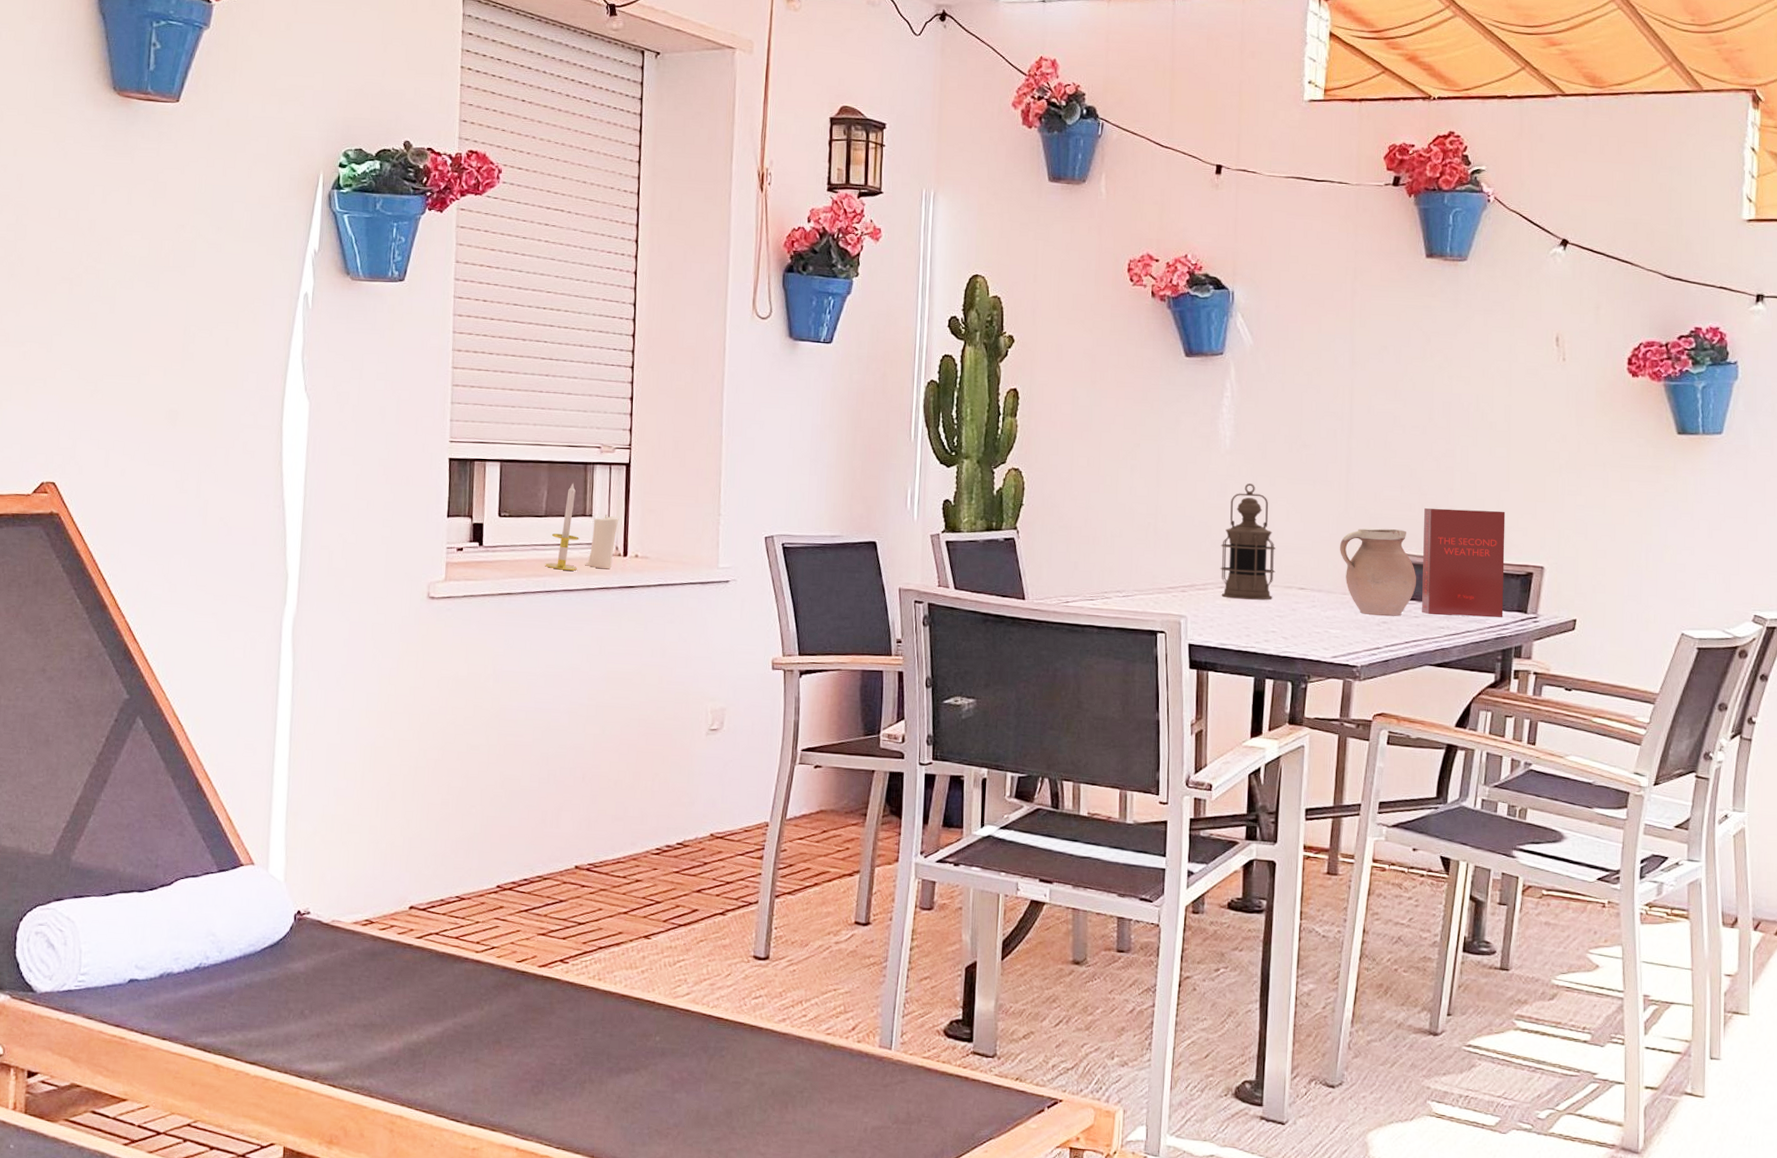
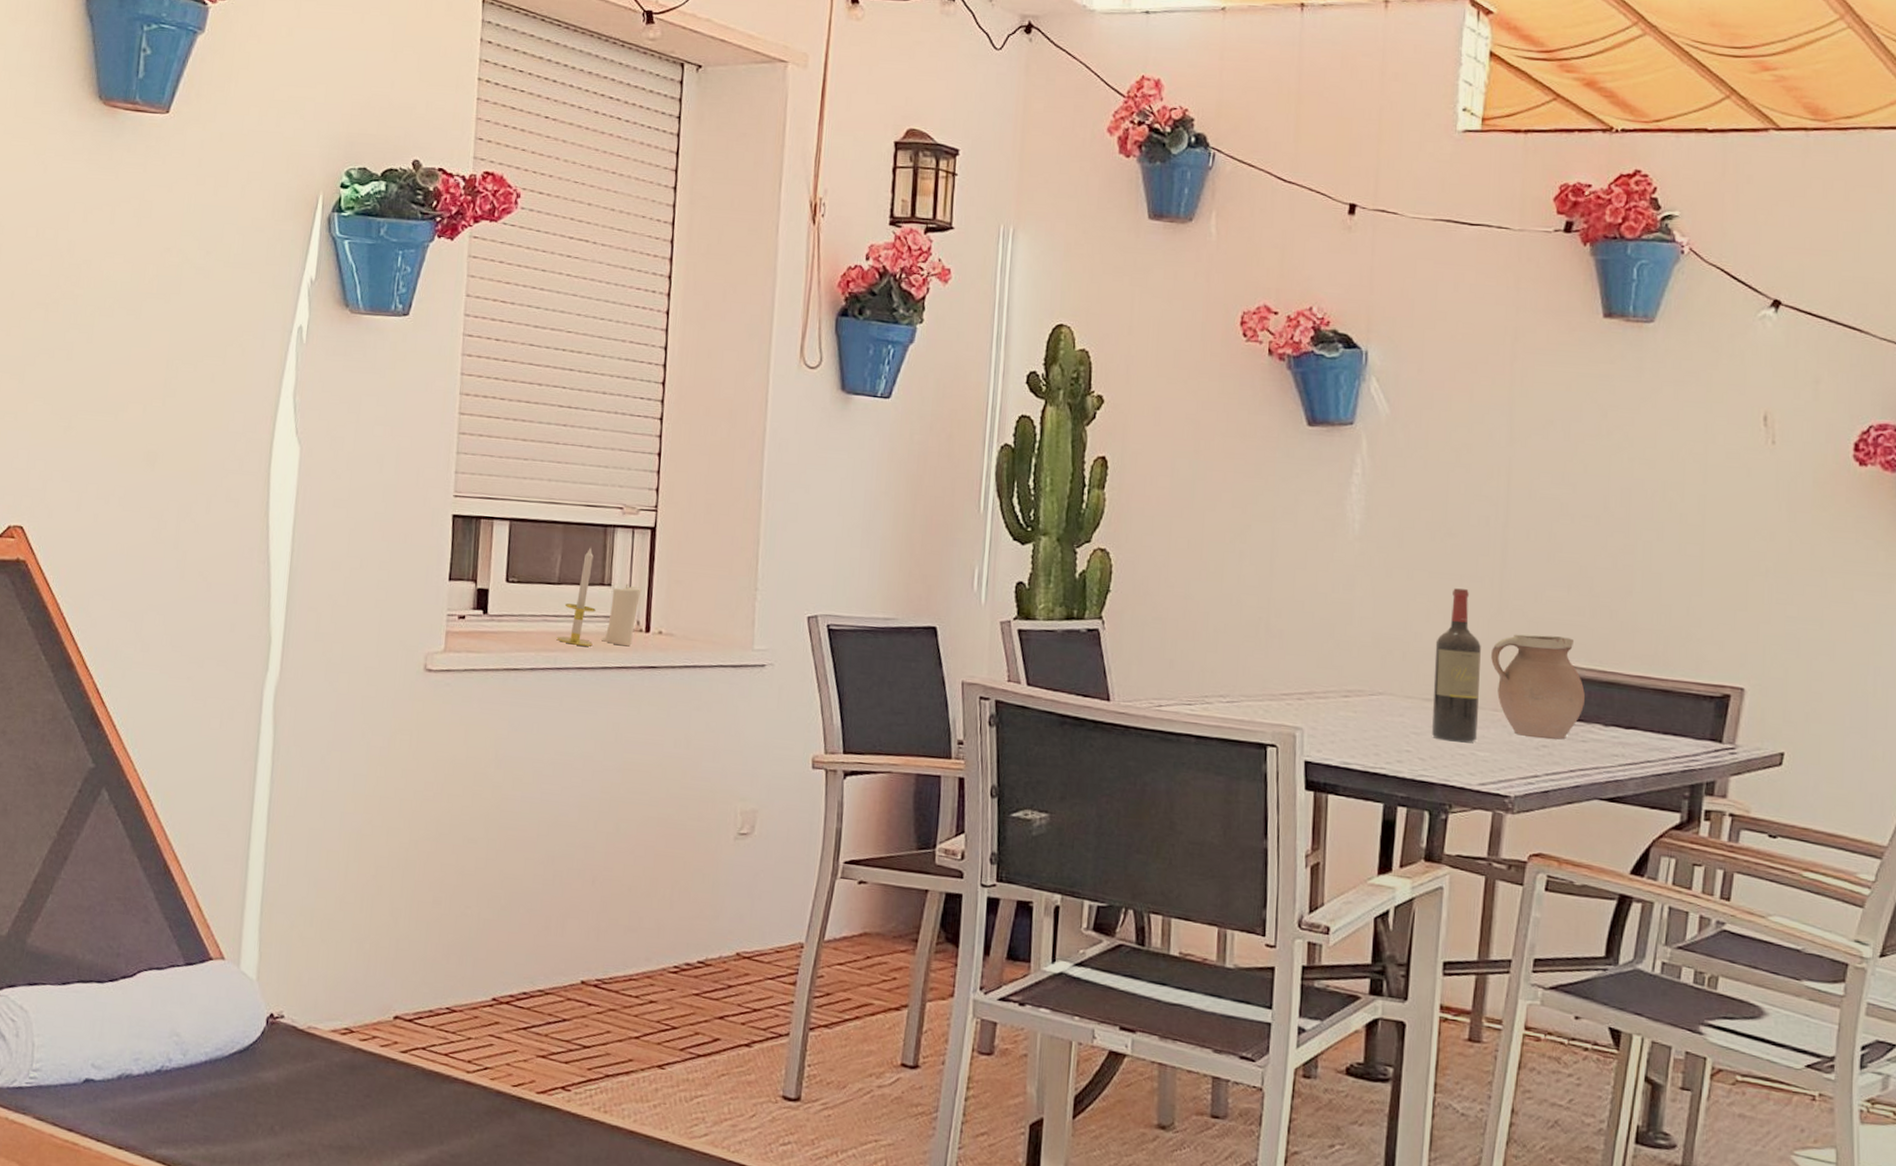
lantern: present [1220,483,1276,601] -> none [1344,576,1413,715]
wine bottle: none [1292,492,1331,622] -> present [1431,588,1481,743]
book: present [1422,507,1506,618] -> none [1591,612,1697,747]

